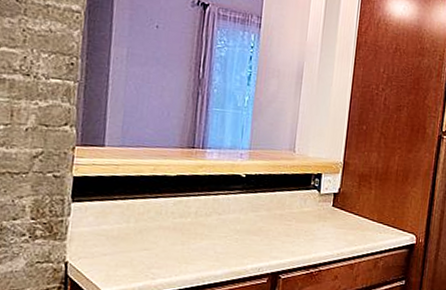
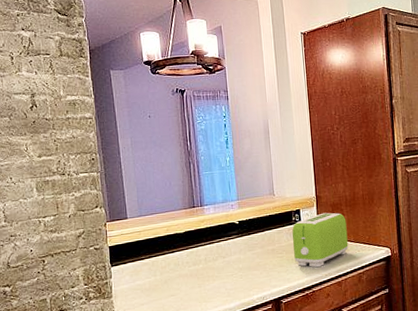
toaster: none [305,182,373,244] -> present [292,212,349,268]

